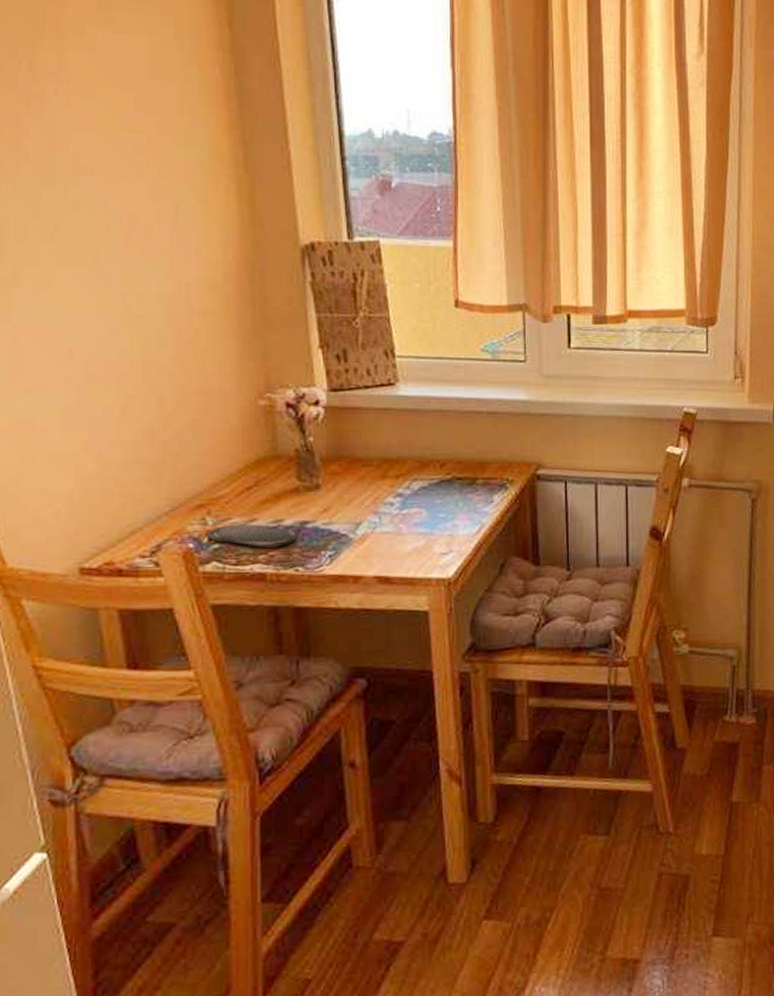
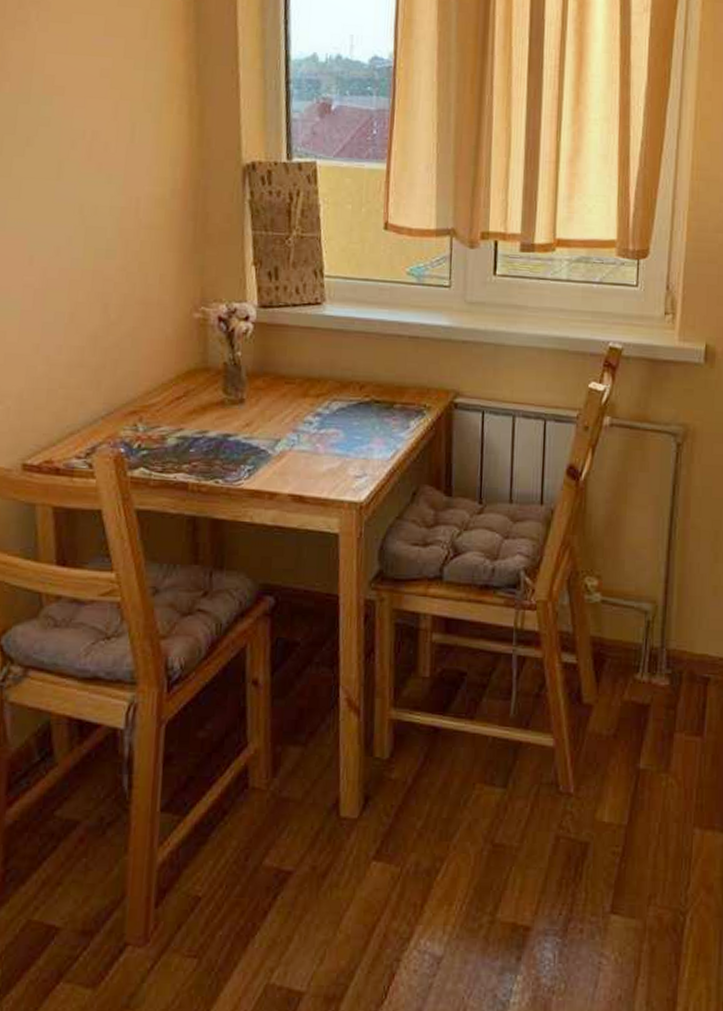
oval tray: present [206,523,297,547] -> none [137,432,220,458]

